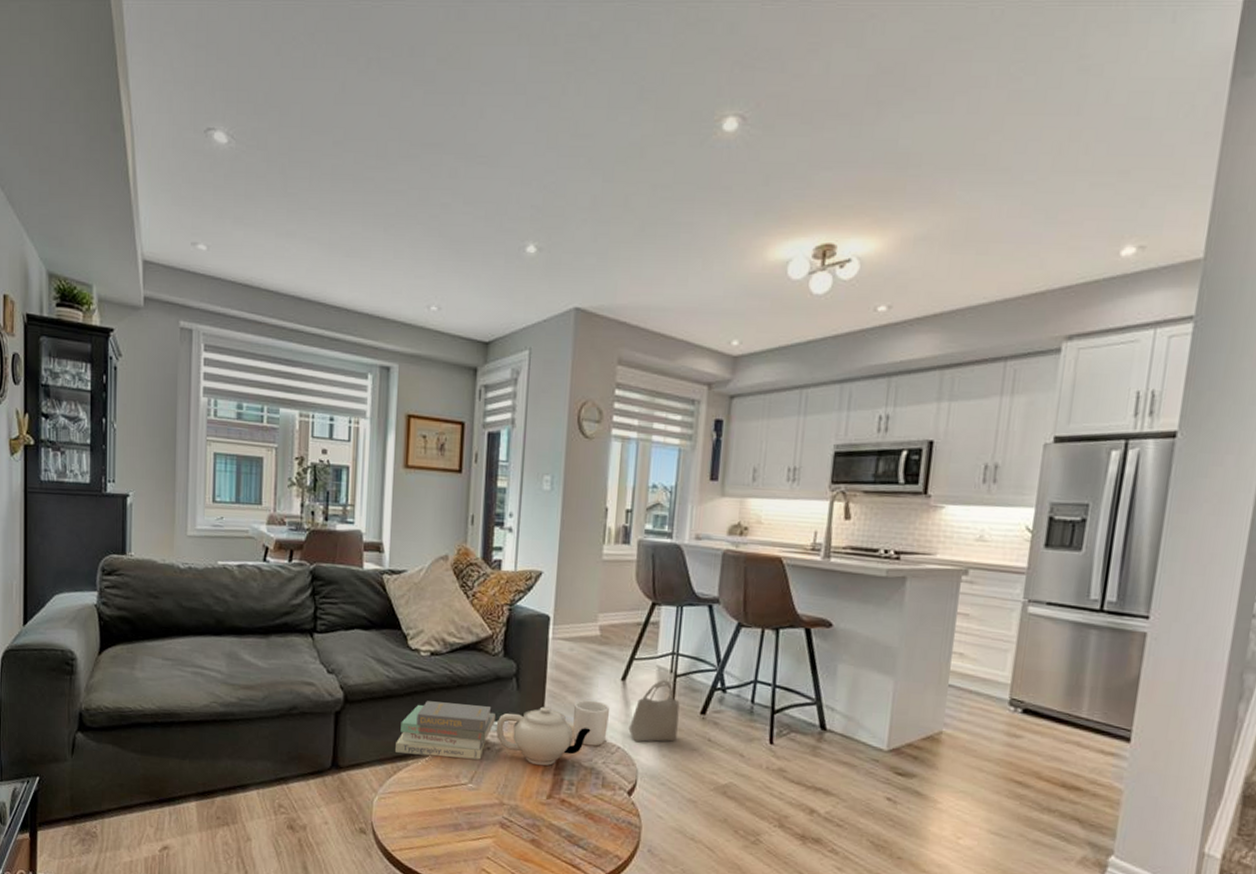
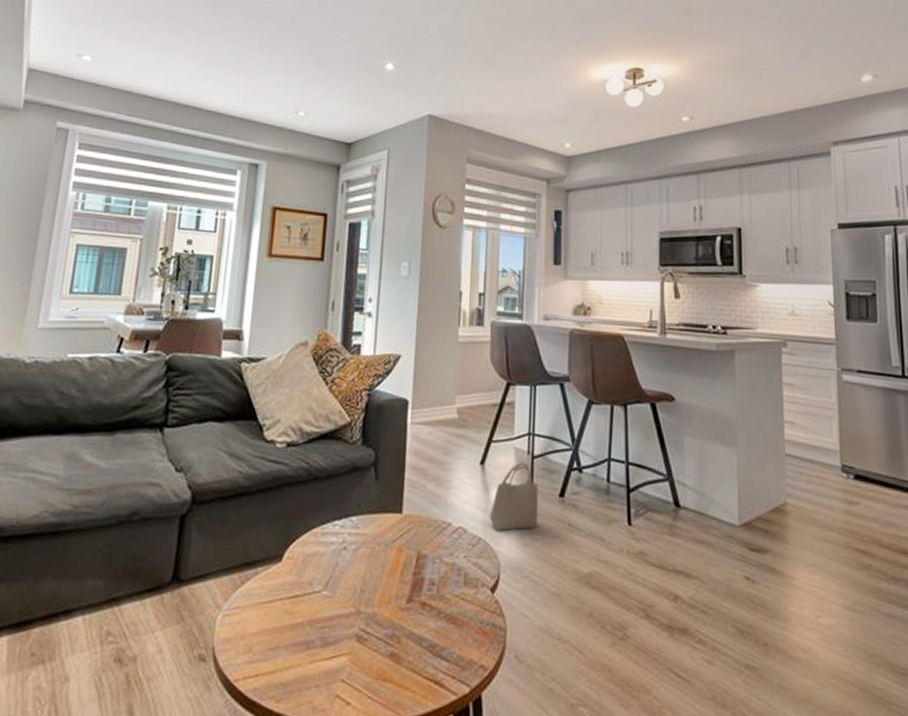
books: present [395,701,495,760] -> none [244,497,353,562]
teapot: present [496,706,591,766] -> none [353,497,451,565]
mug: present [573,700,609,746] -> none [433,487,469,539]

